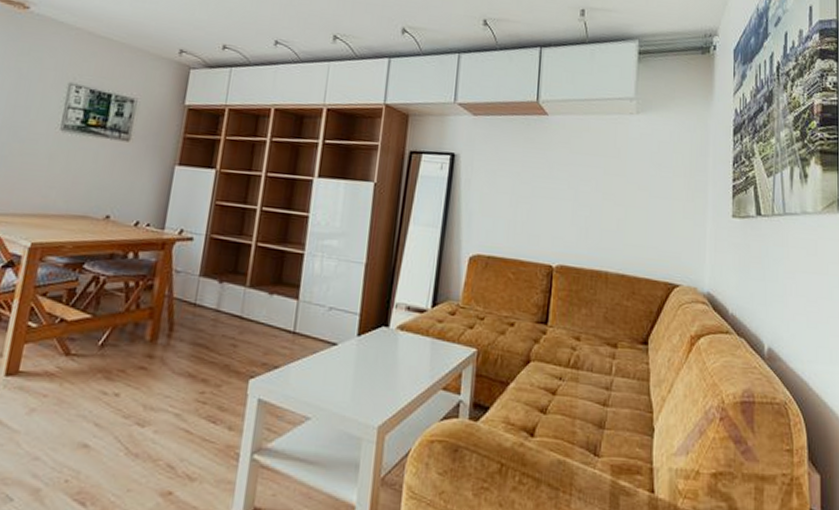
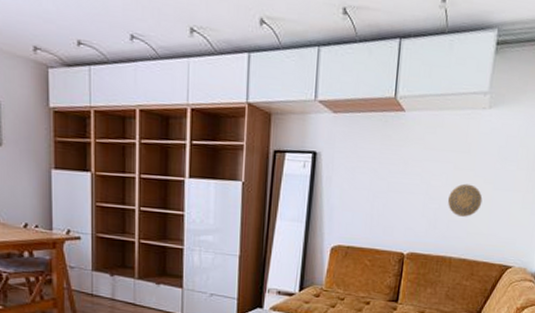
decorative plate: none [598,190,638,227] -> present [447,183,483,217]

